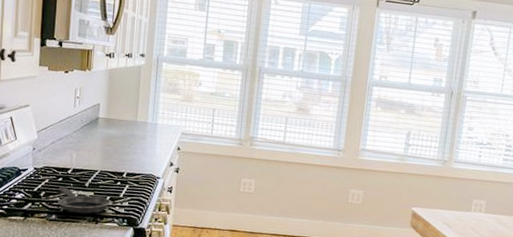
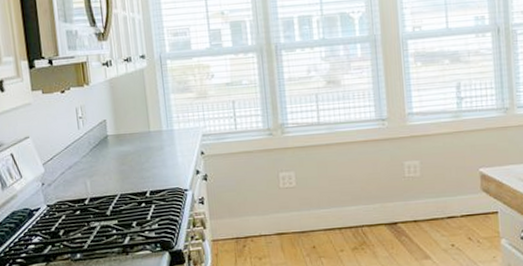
frying pan: present [58,187,112,215] -> none [78,221,139,249]

